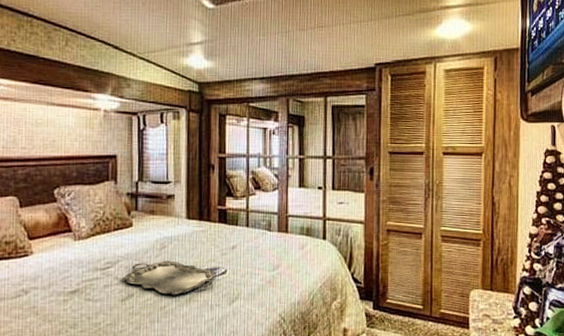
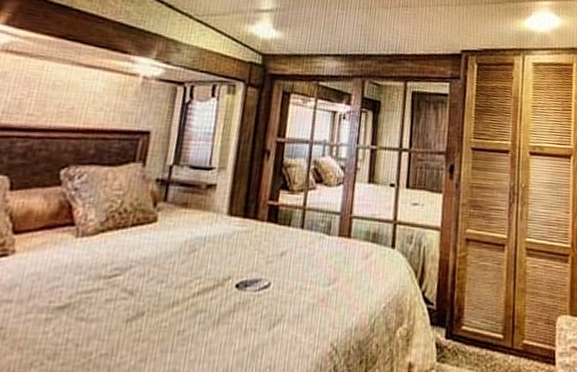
serving tray: present [122,261,217,296] -> none [132,268,257,316]

